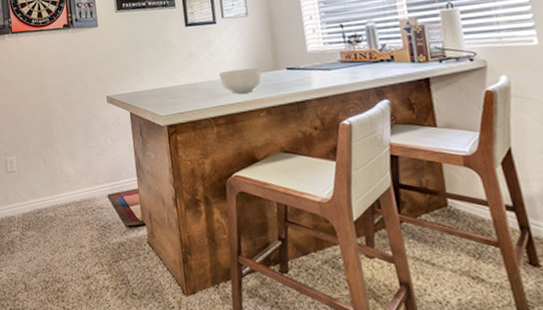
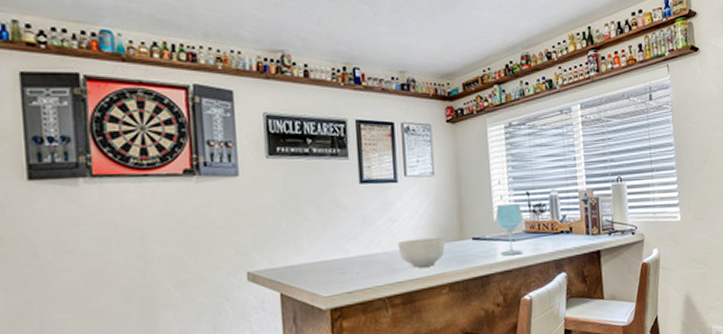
wine glass: none [308,35,339,84] -> present [495,203,524,256]

